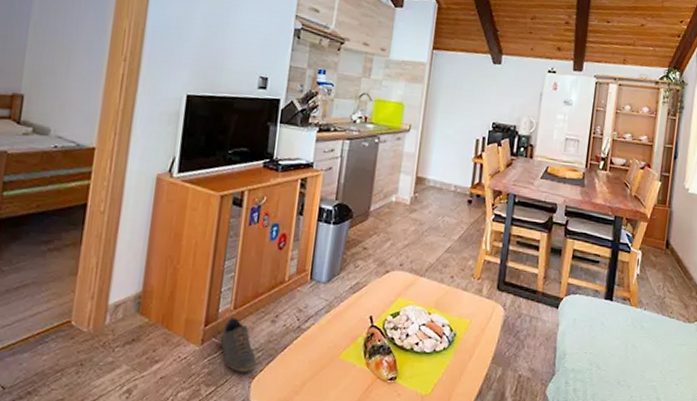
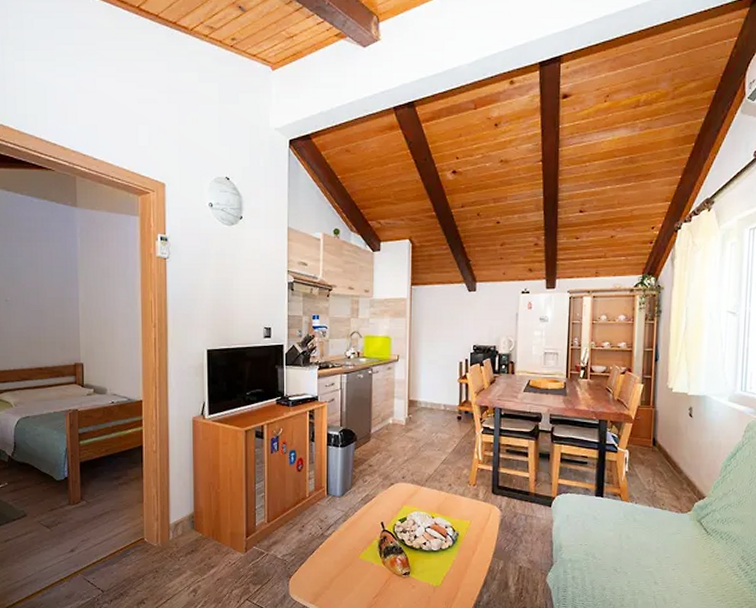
shoe: present [220,316,258,373] -> none [260,528,292,573]

